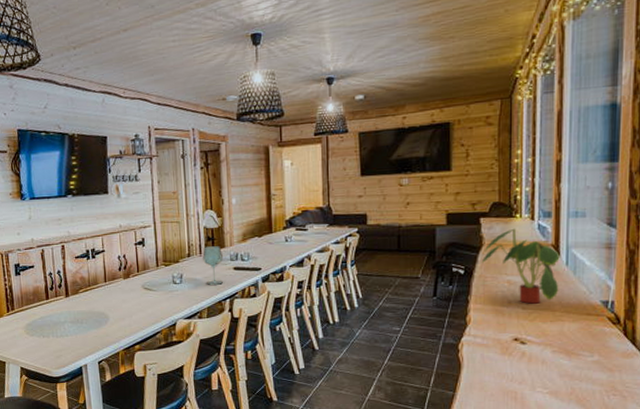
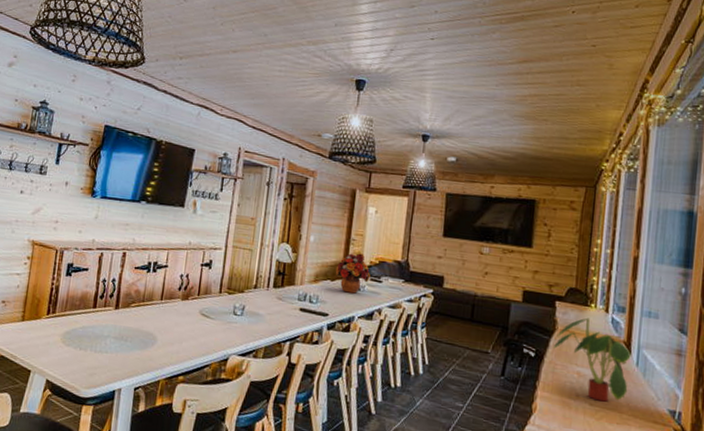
wine glass: present [203,246,224,285] -> none [269,281,292,324]
flower arrangement: none [261,205,295,246] -> present [335,252,371,294]

